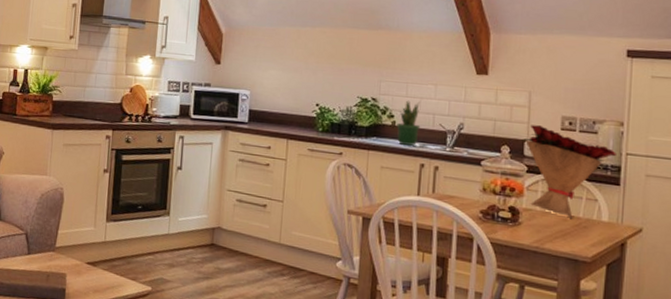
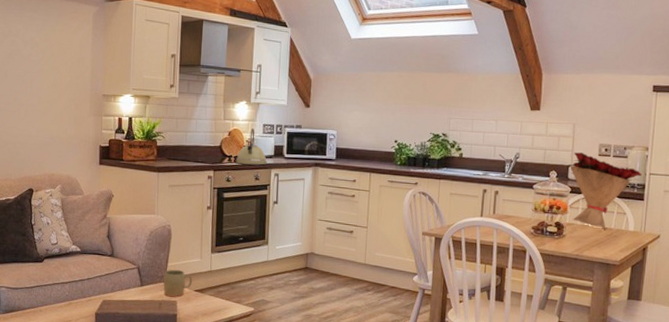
mug: none [52,237,85,269] -> present [163,269,193,297]
kettle: none [136,84,171,126] -> present [235,127,267,165]
planter: present [397,100,421,146] -> none [463,135,484,174]

